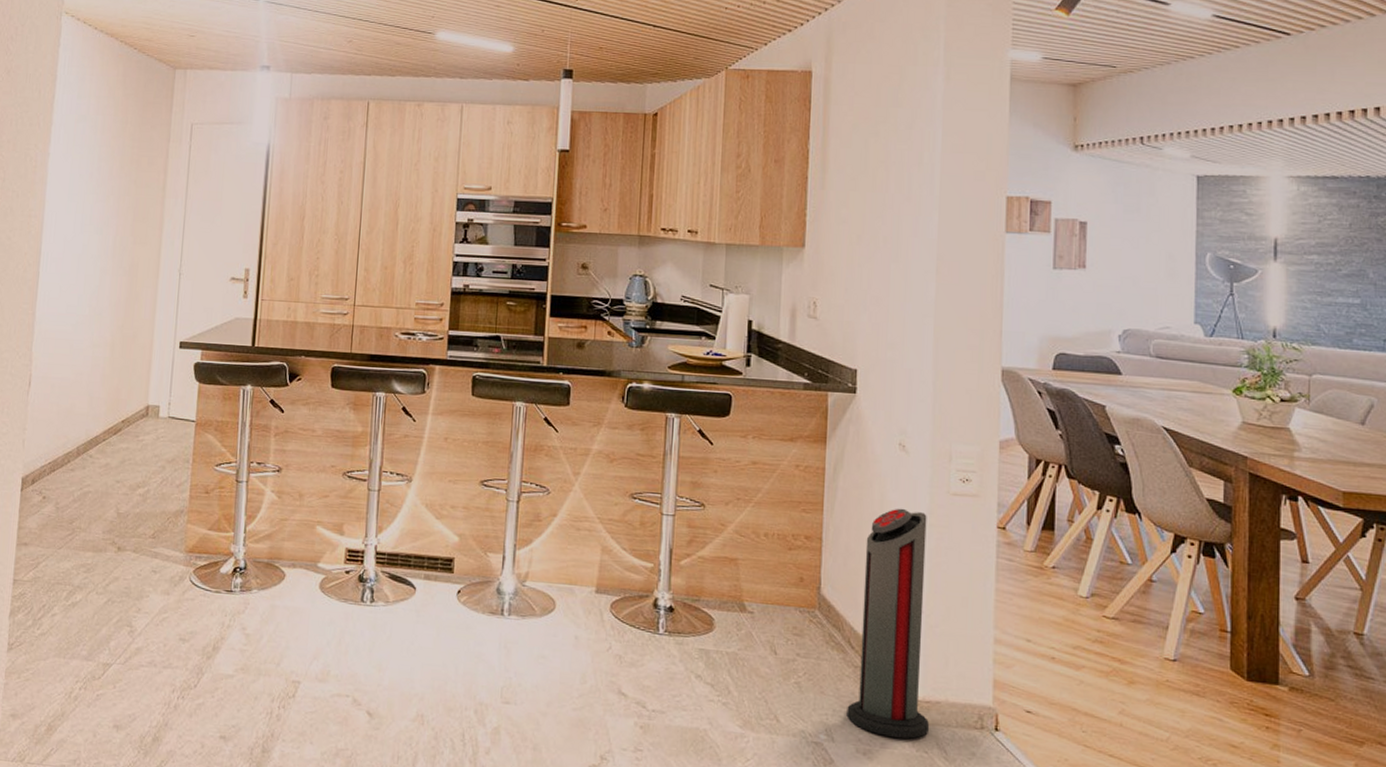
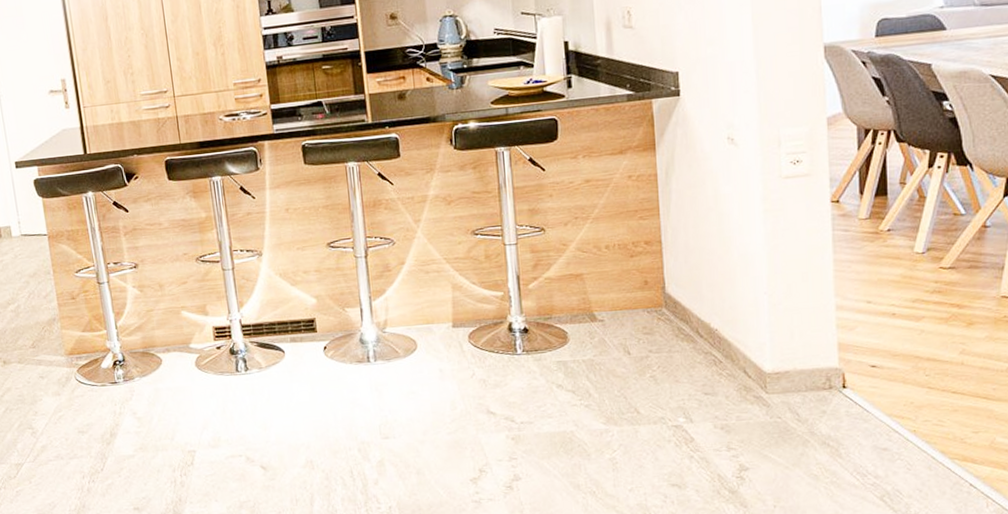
air purifier: present [846,508,929,739] -> none [701,199,780,410]

